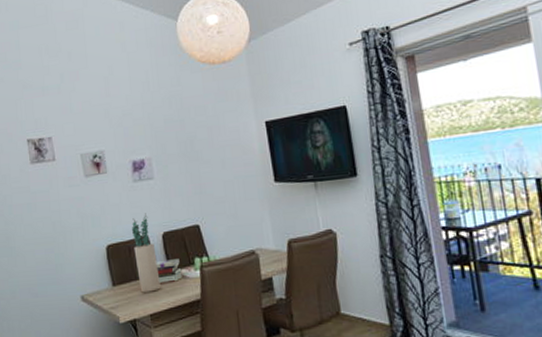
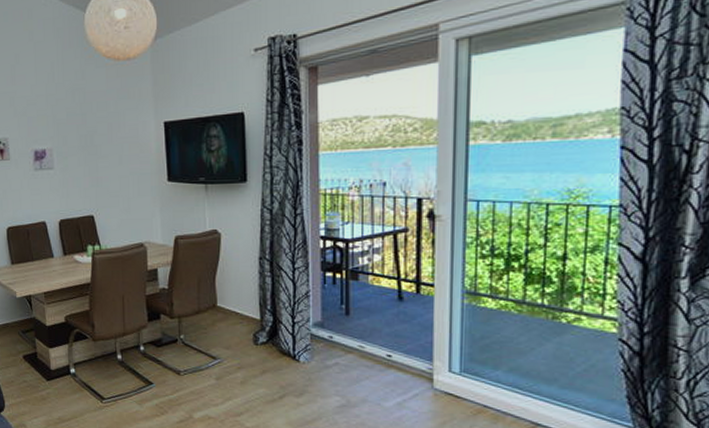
vase: present [132,213,161,294] -> none [31,200,55,274]
books: present [156,259,184,284] -> none [52,245,77,267]

